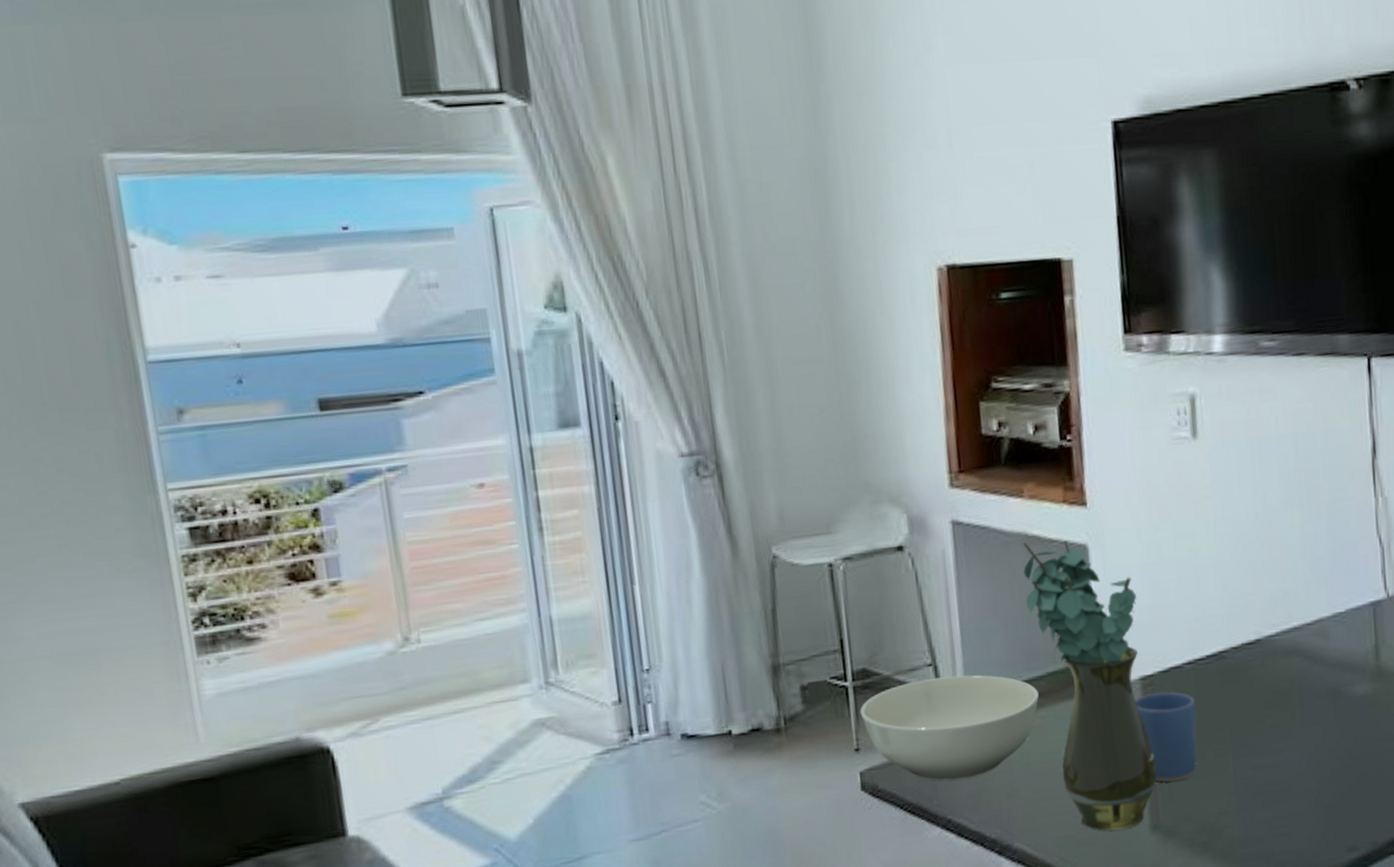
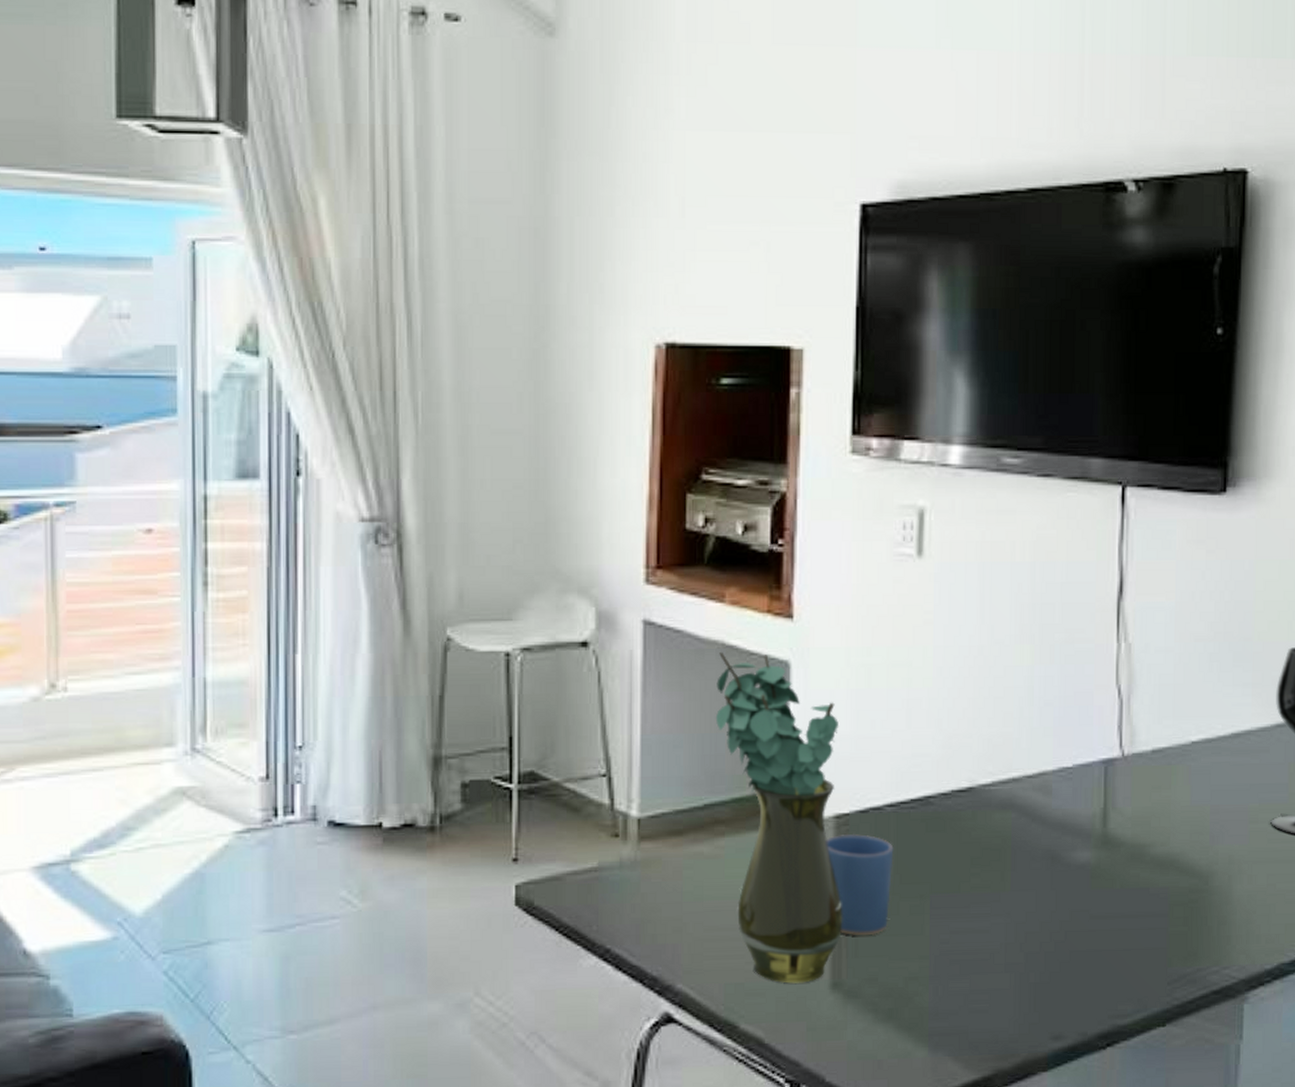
bowl: present [860,674,1039,781] -> none [522,790,720,906]

